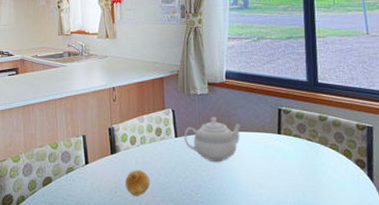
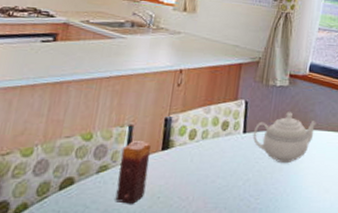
candle: none [81,147,104,197] -> present [115,141,151,204]
fruit: present [125,169,150,196] -> none [172,169,205,202]

